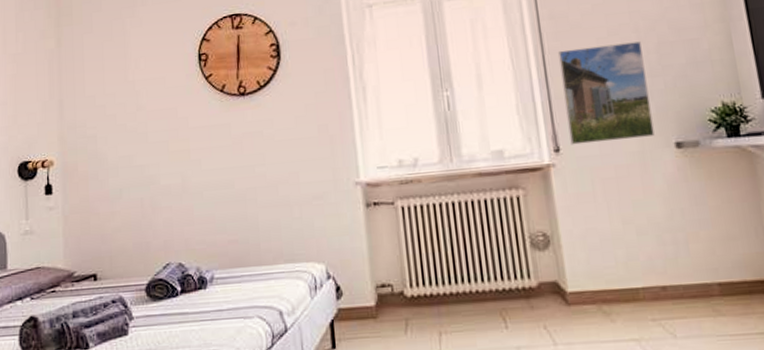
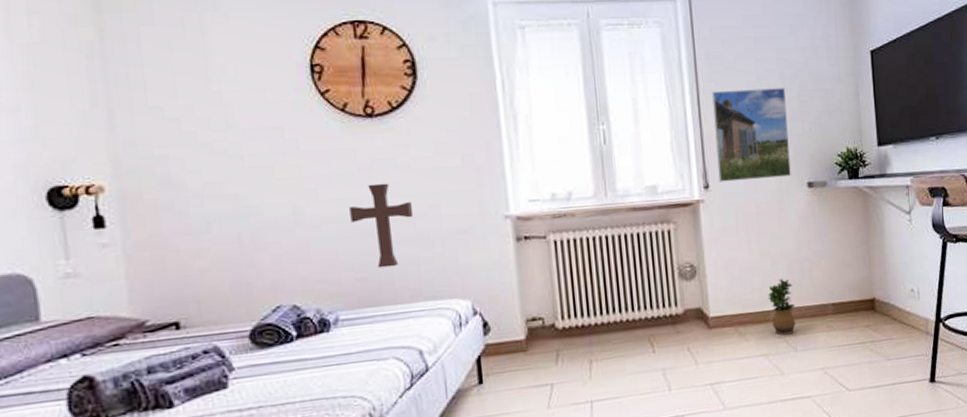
decorative cross: none [225,153,277,231] -> present [349,183,414,268]
potted plant: none [635,251,672,318] -> present [768,278,796,336]

